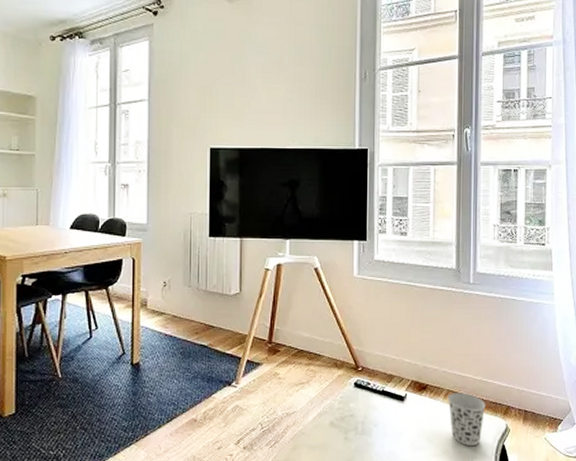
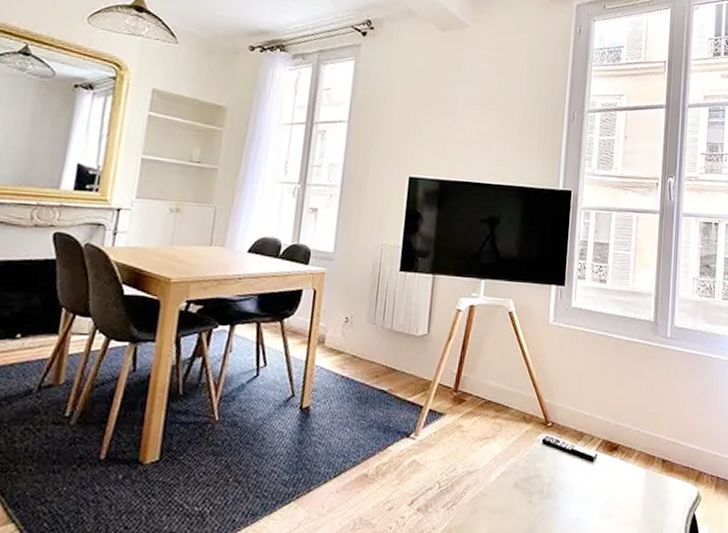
cup: present [447,393,486,447] -> none [639,455,678,515]

